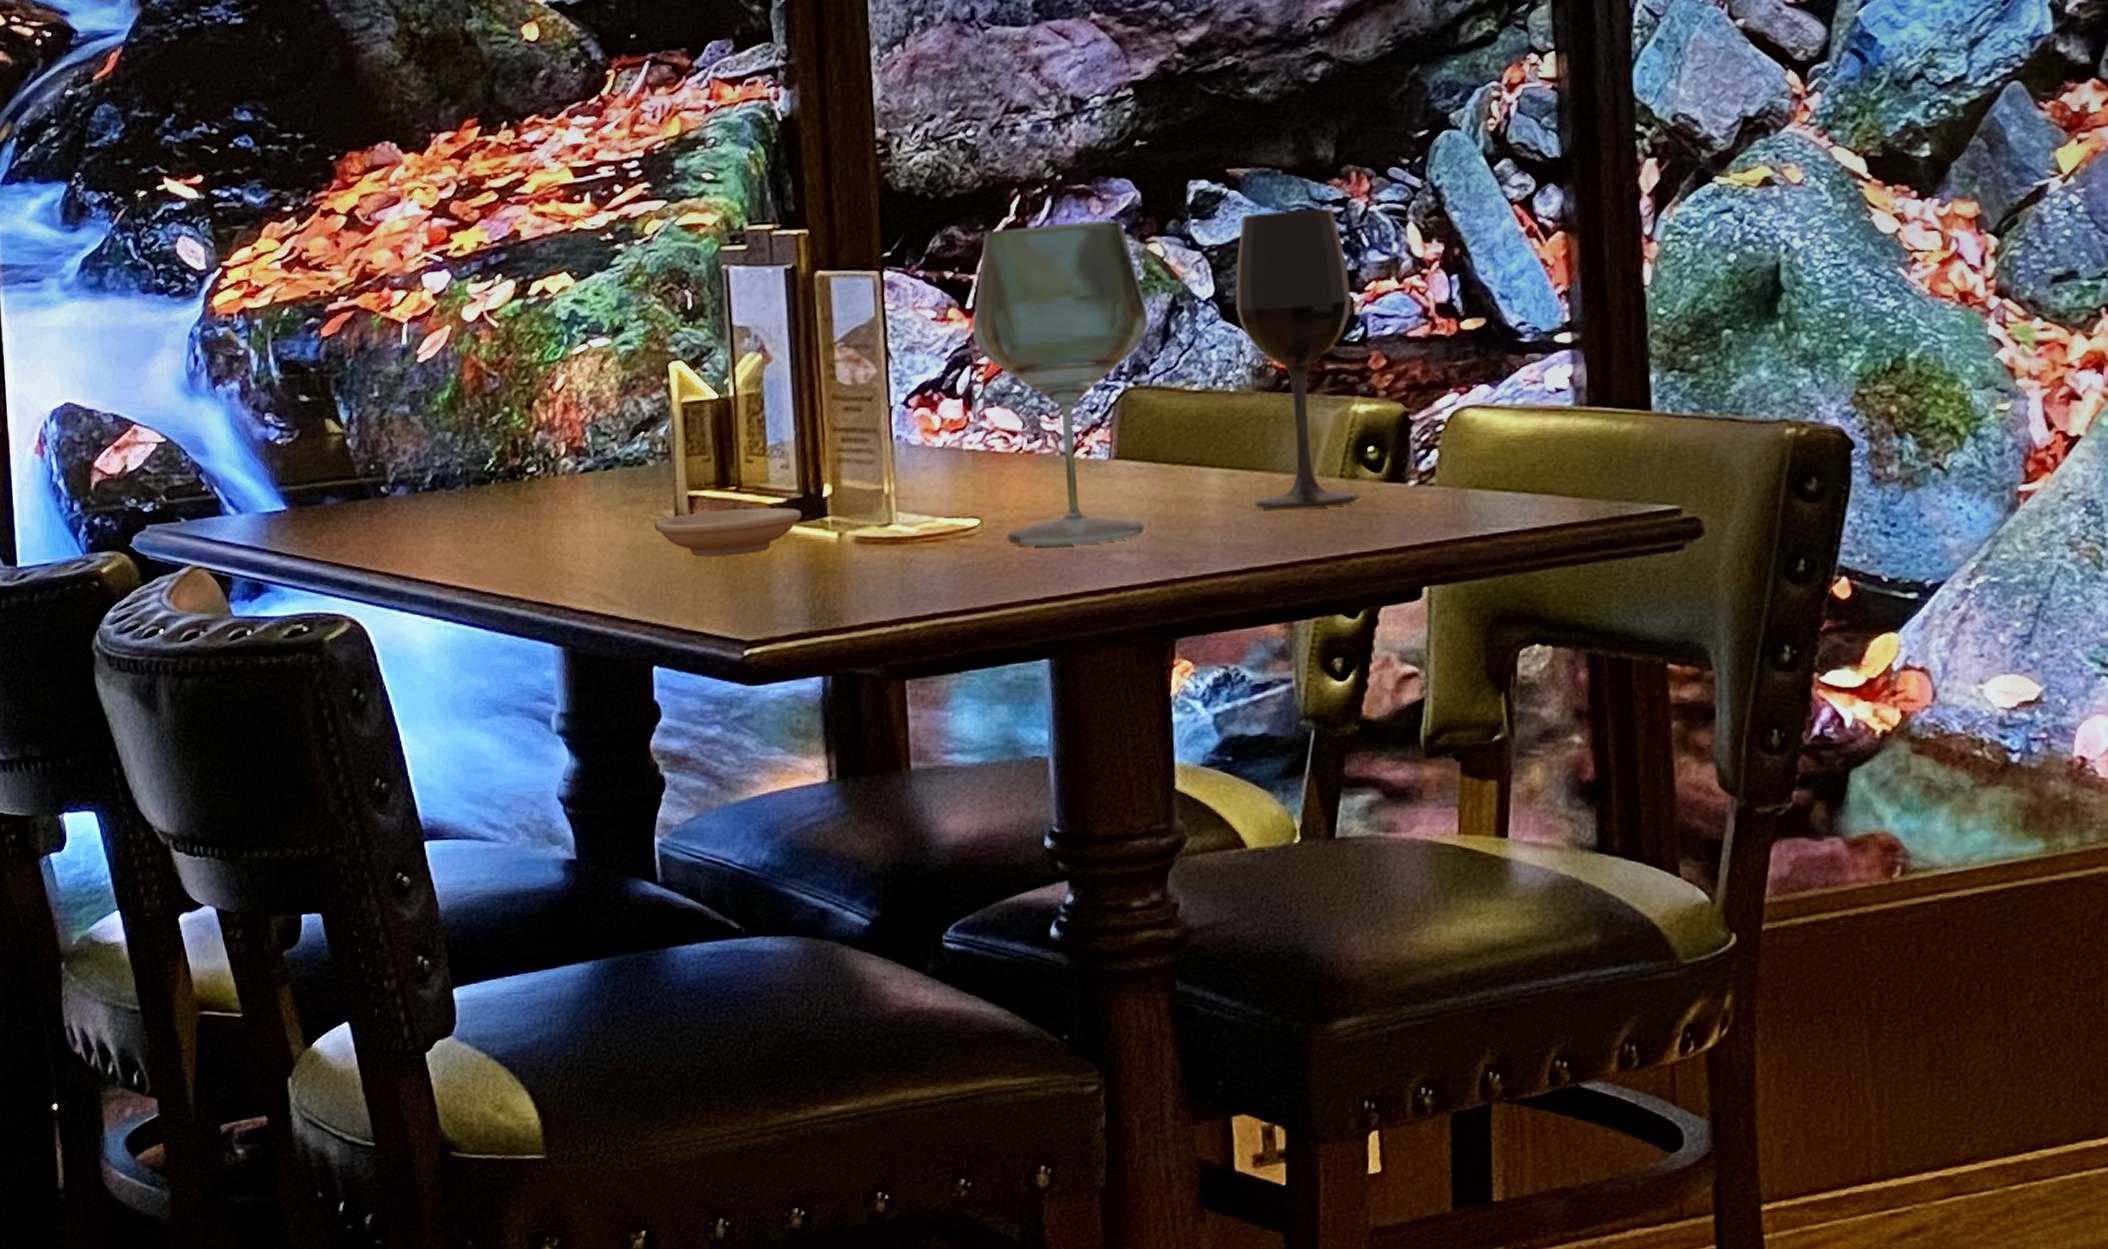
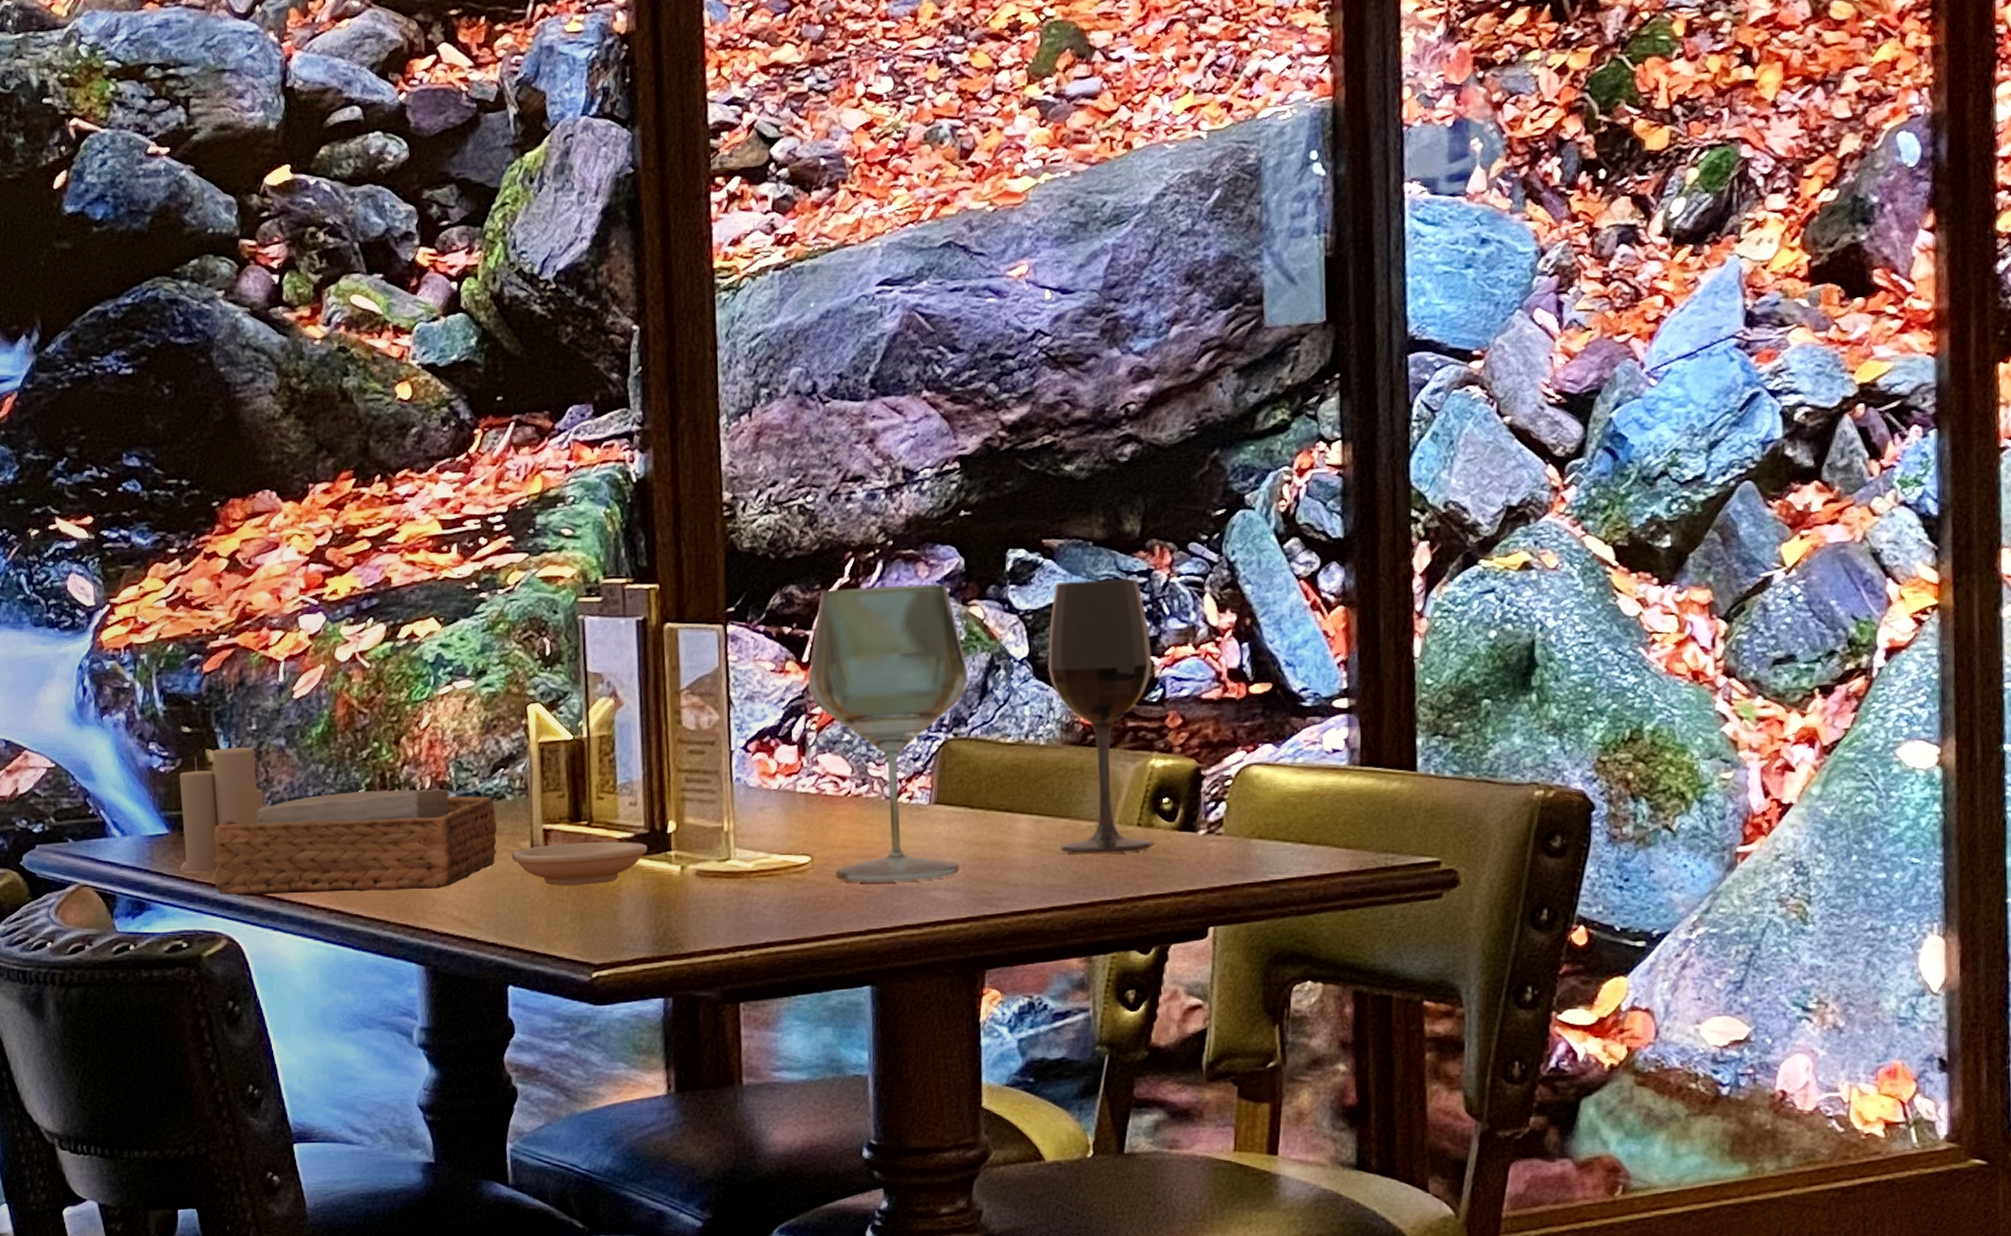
candle: none [297,402,388,552] -> present [179,734,265,873]
napkin holder: none [334,456,639,575] -> present [213,789,497,896]

